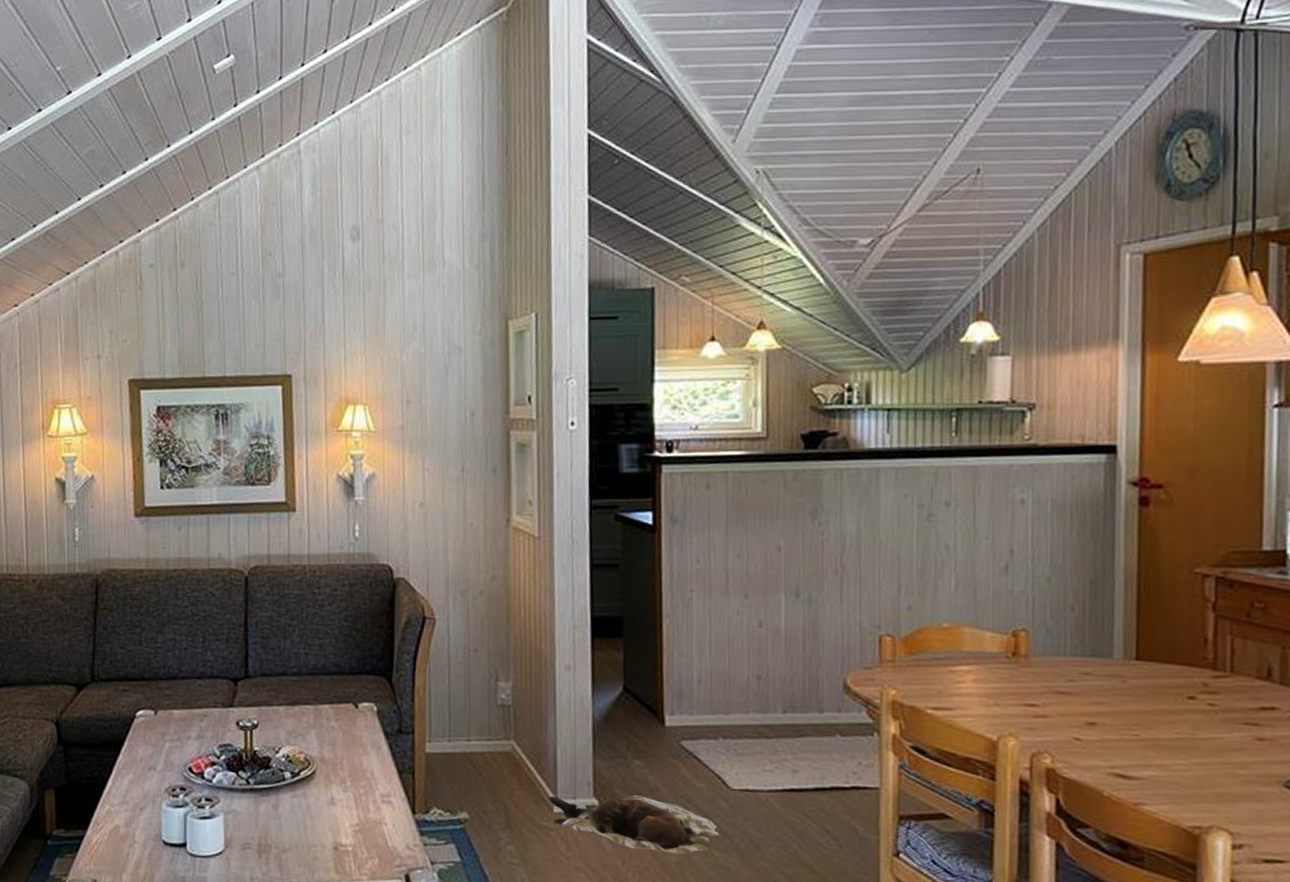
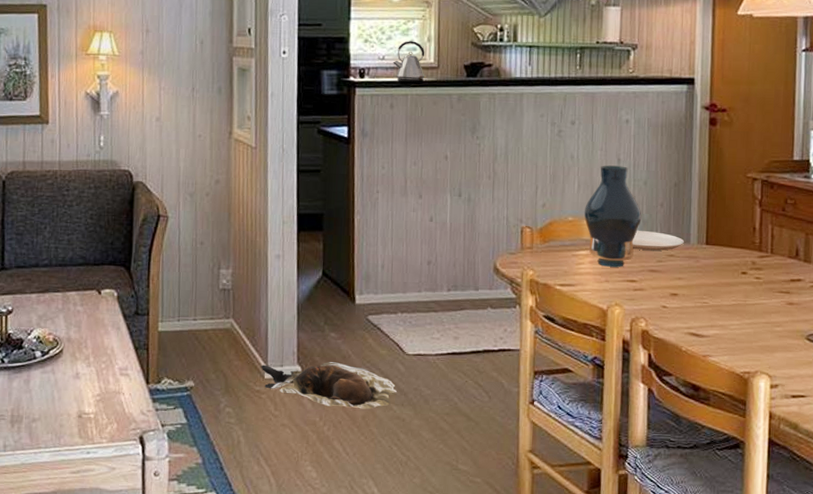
kettle: none [709,406,753,460] -> present [393,41,427,85]
vase: none [964,557,1045,687] -> present [584,165,642,267]
plate: none [1031,640,1106,667] -> present [632,230,685,251]

